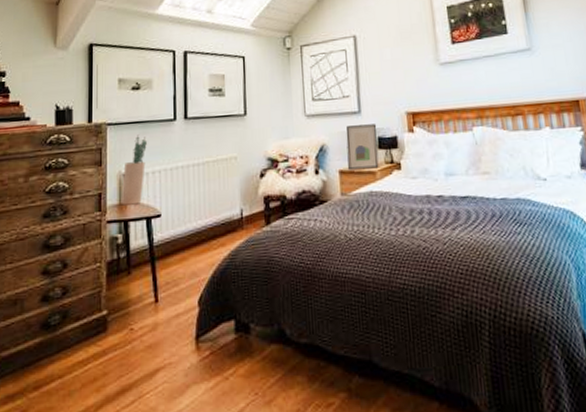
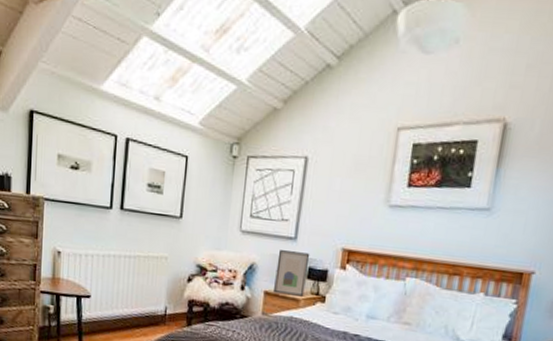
vase: present [121,134,147,206] -> none [54,215,82,282]

